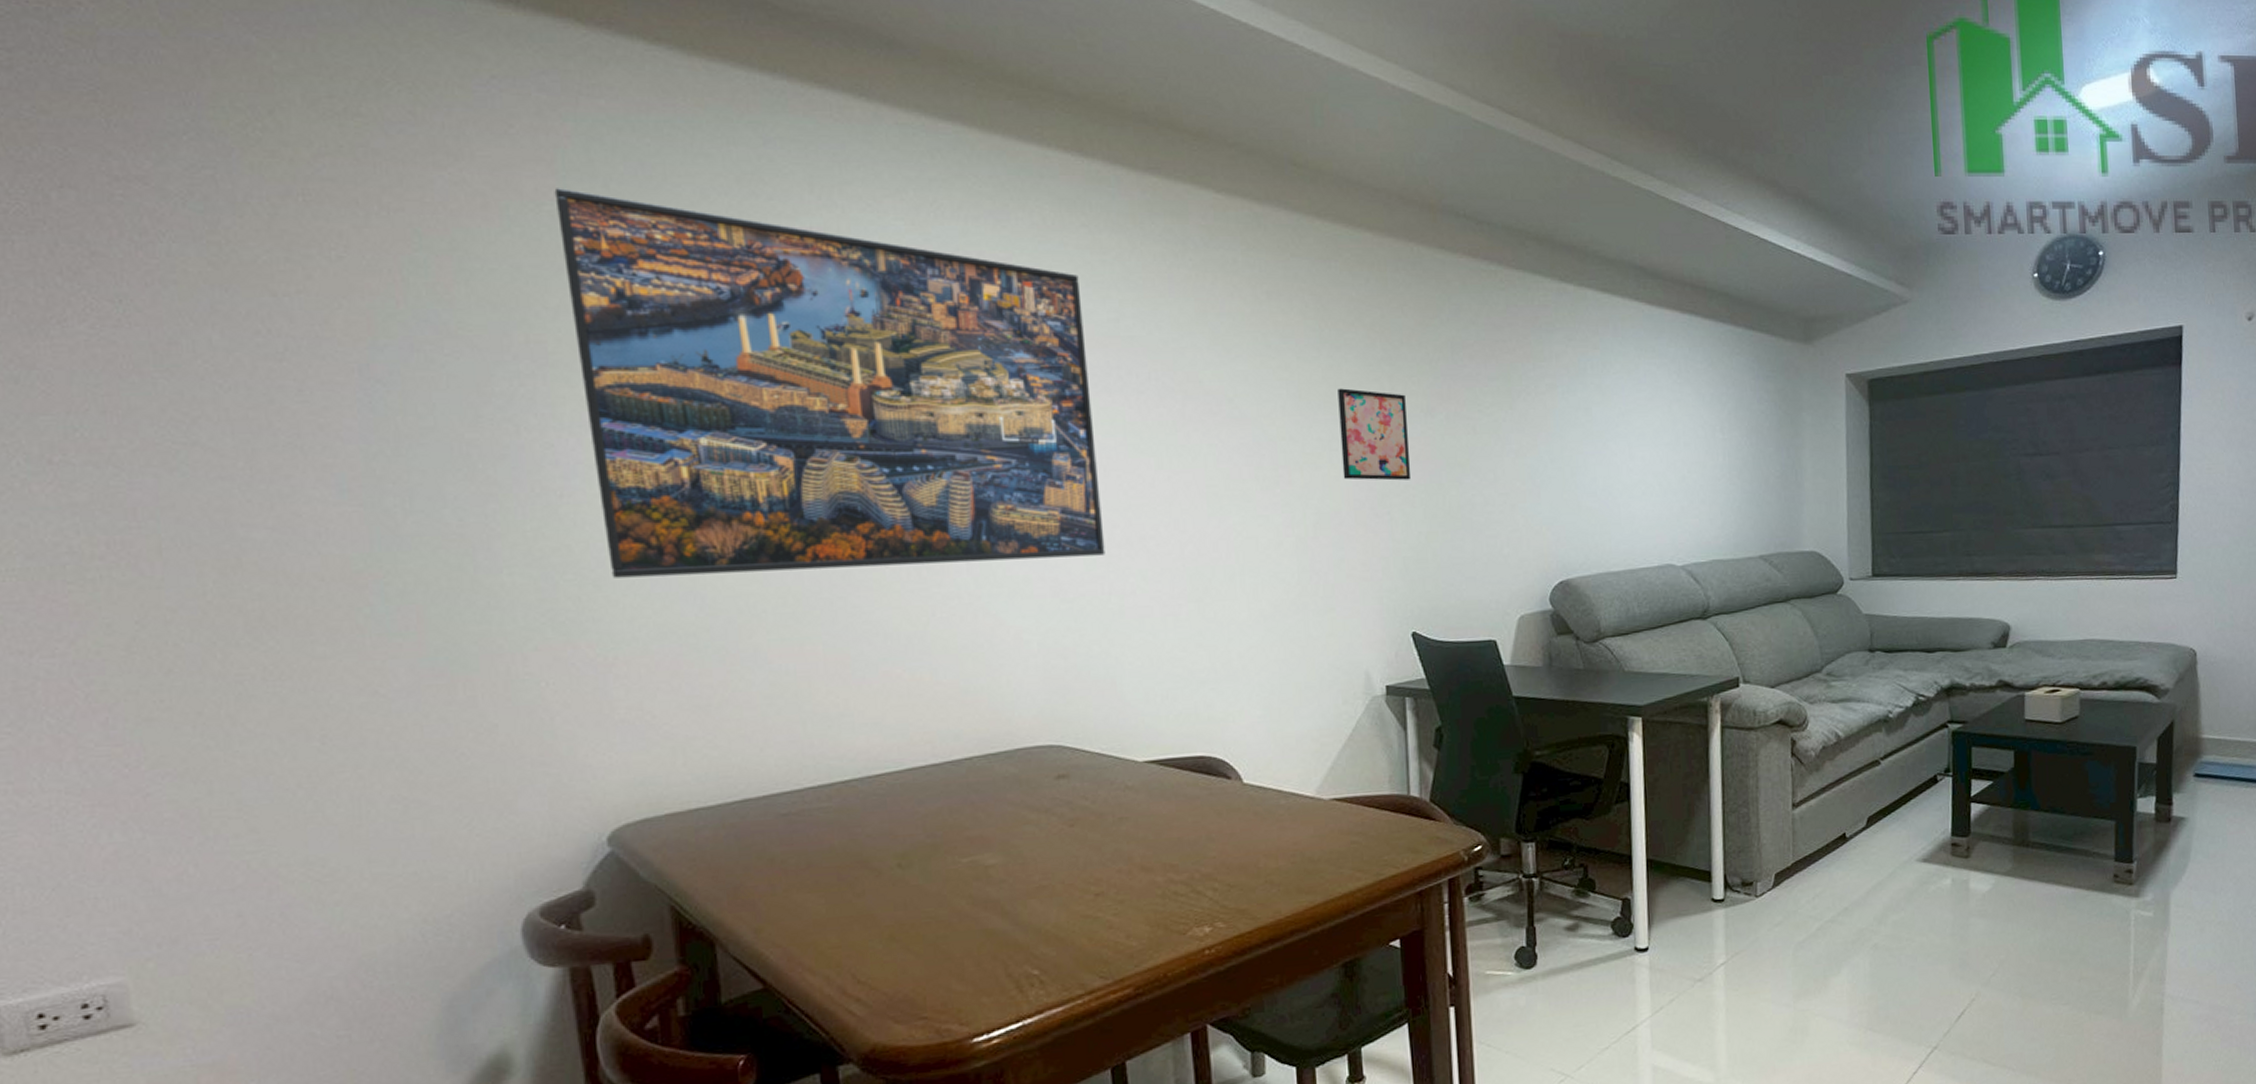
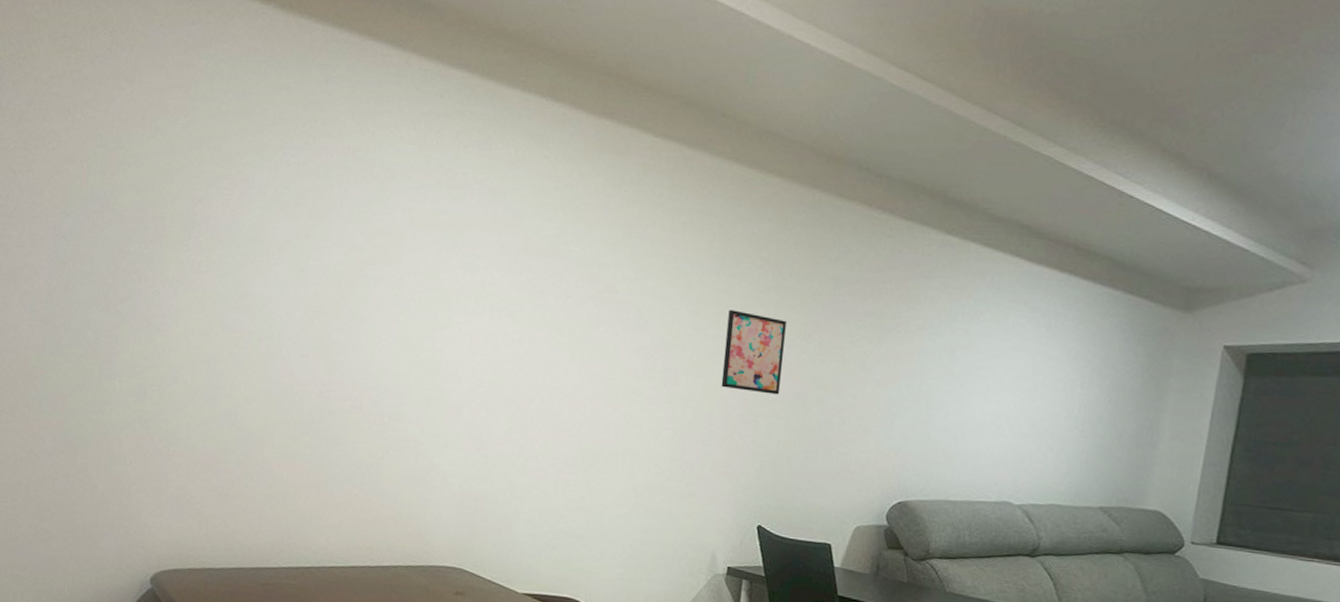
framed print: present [554,188,1106,578] -> none [181,108,535,424]

